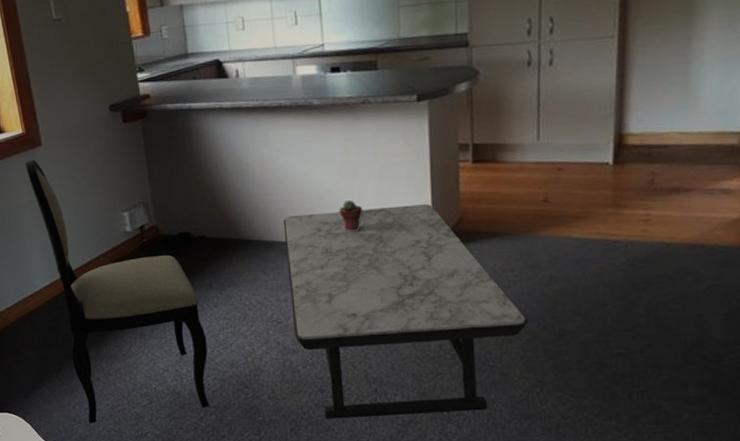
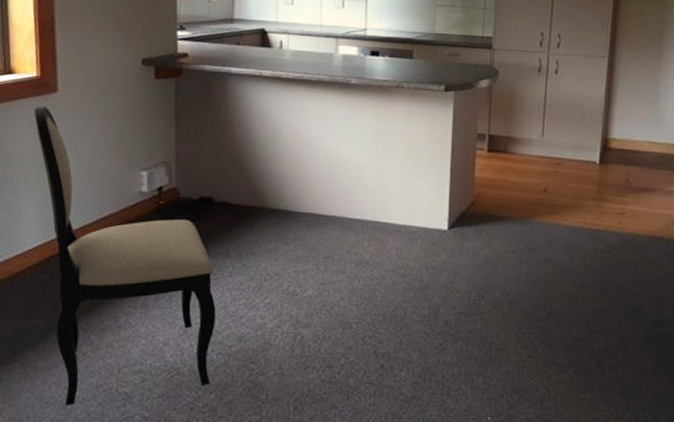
coffee table: present [283,204,528,419] -> none [309,185,524,396]
potted succulent: present [339,200,363,231] -> none [365,177,388,206]

